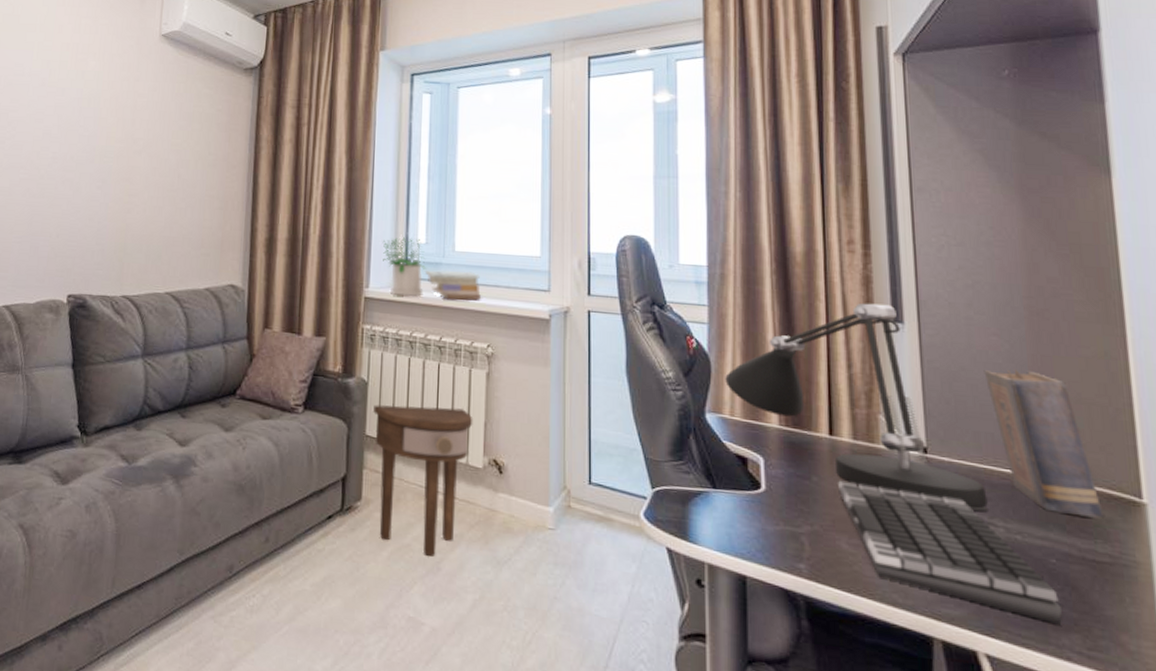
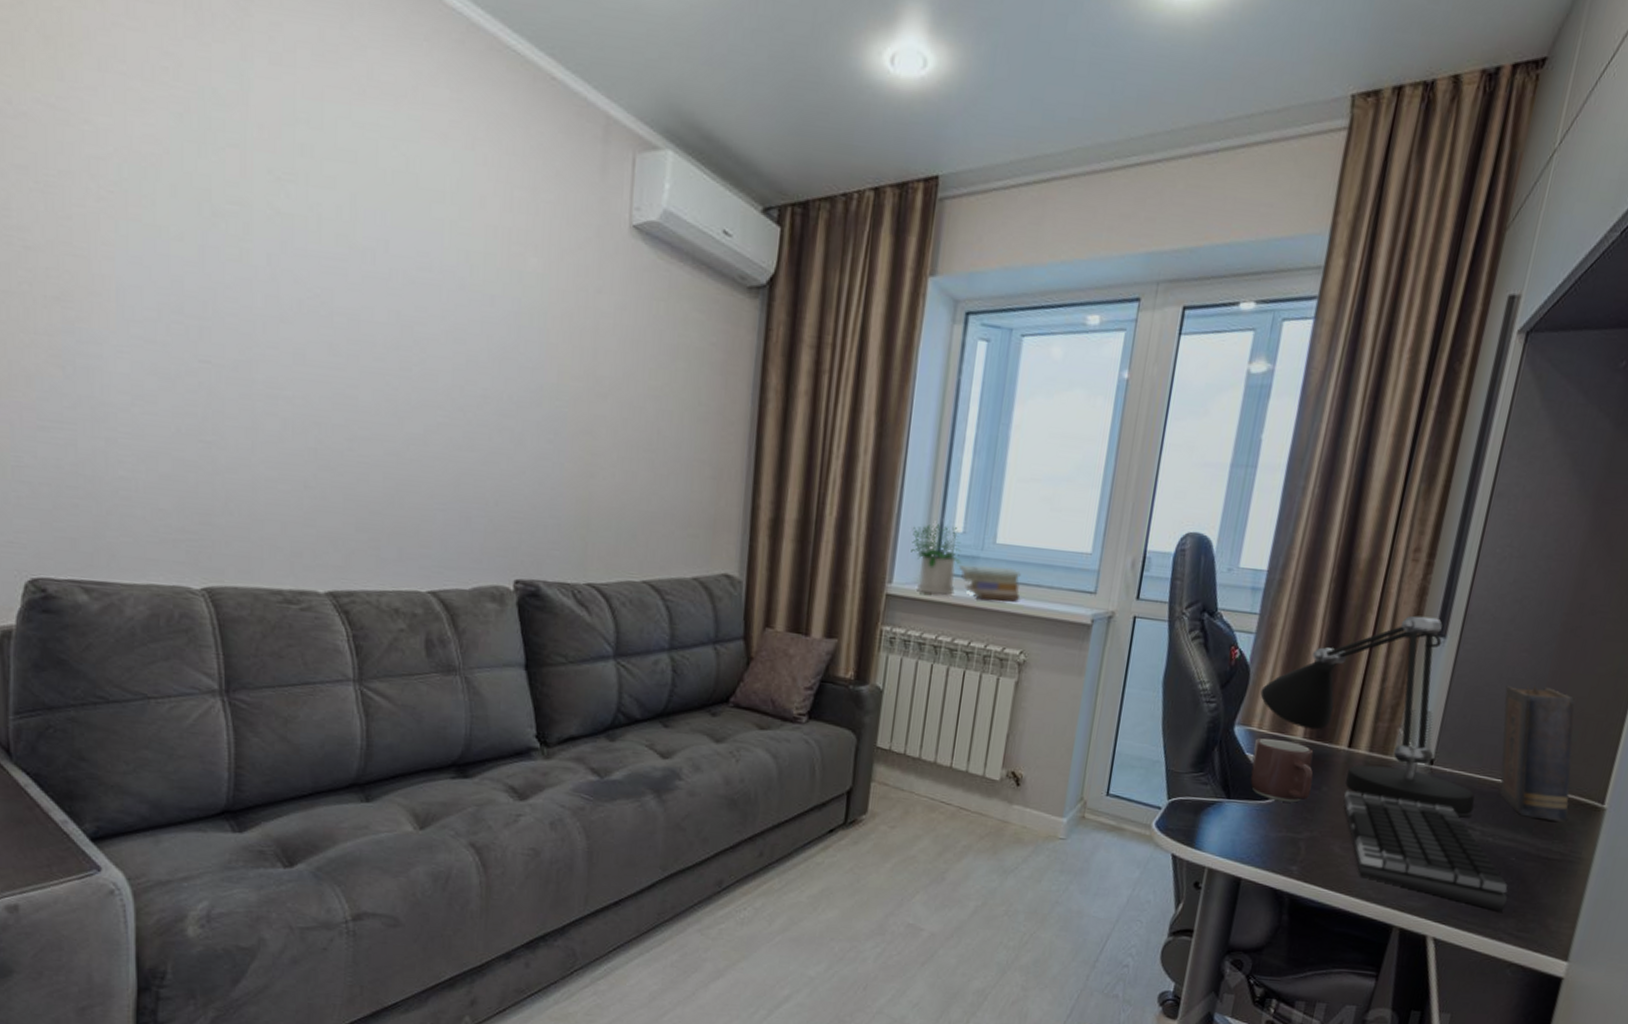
side table: present [373,404,473,557] -> none [884,714,996,867]
mug: none [729,425,800,494] -> present [1250,737,1314,803]

